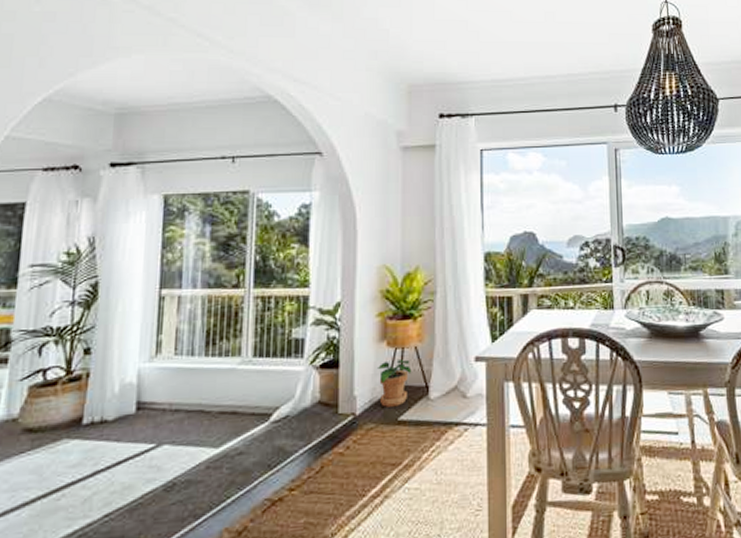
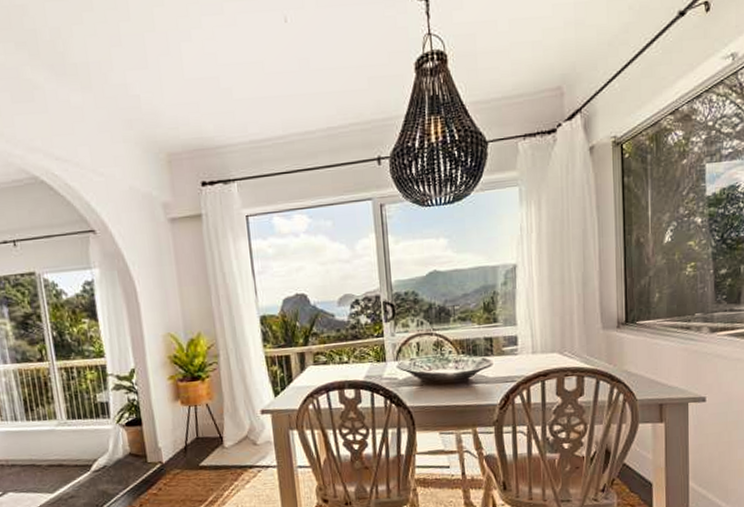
potted plant: present [376,360,412,407] -> none [175,415,206,456]

